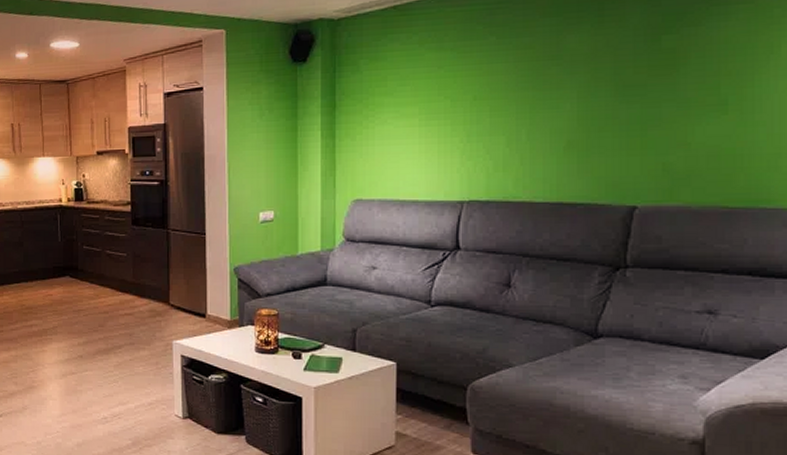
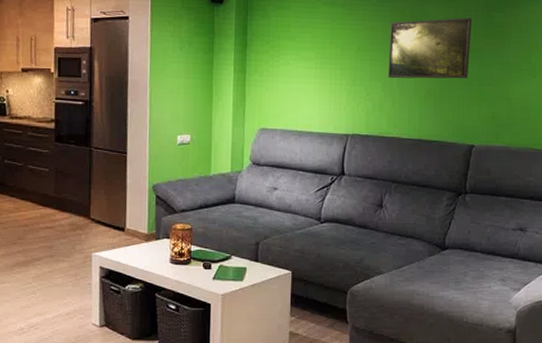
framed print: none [514,45,629,131] -> present [388,17,472,79]

